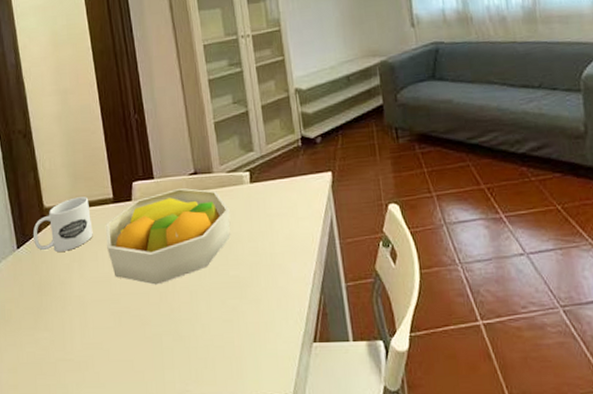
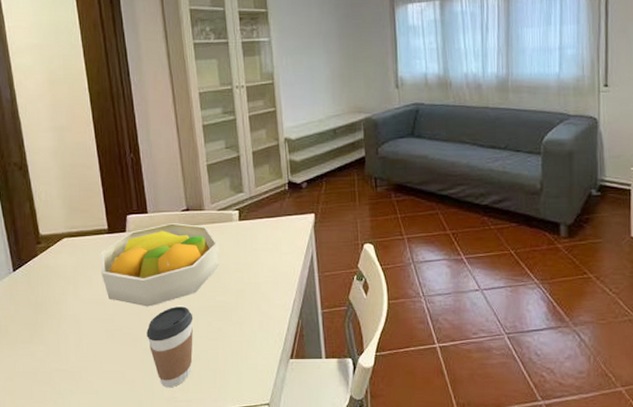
mug: present [33,197,93,253] -> none [29,227,88,276]
coffee cup: none [156,283,206,379] -> present [146,306,193,388]

